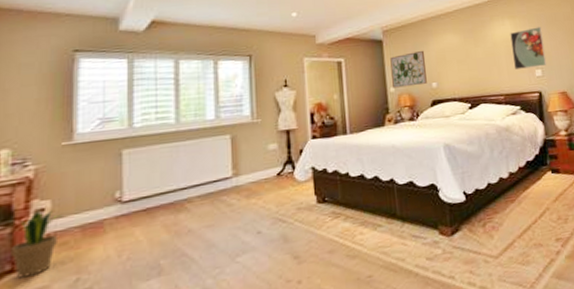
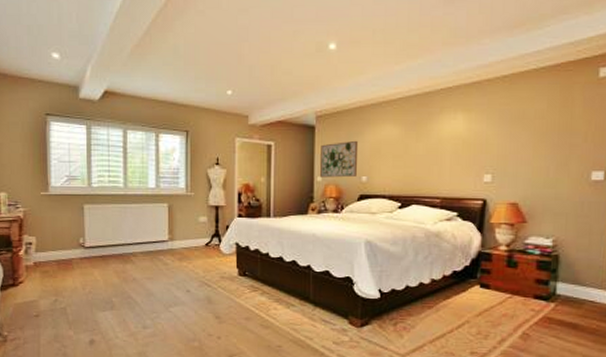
potted plant: present [10,210,61,279] -> none [12,243,43,291]
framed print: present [510,27,546,70] -> none [458,124,502,172]

